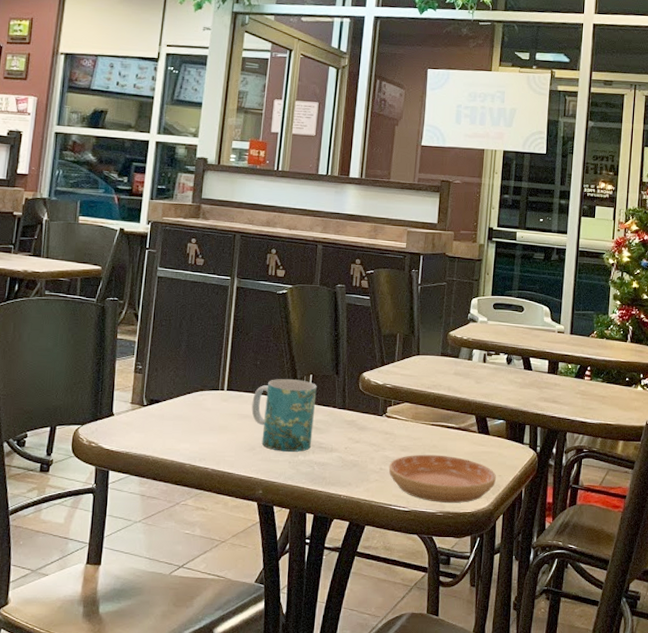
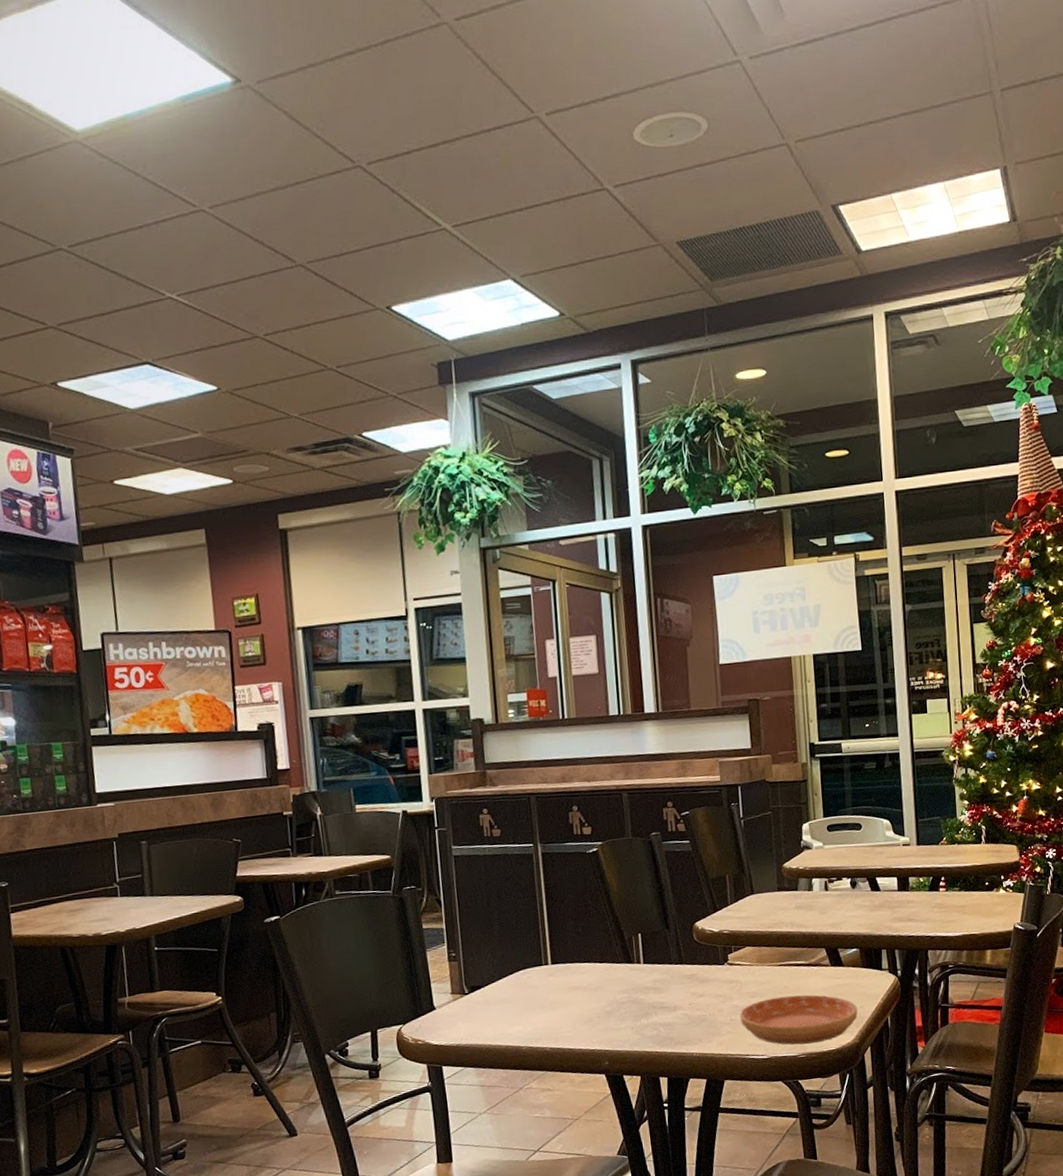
mug: present [251,379,317,452] -> none [580,940,653,1019]

